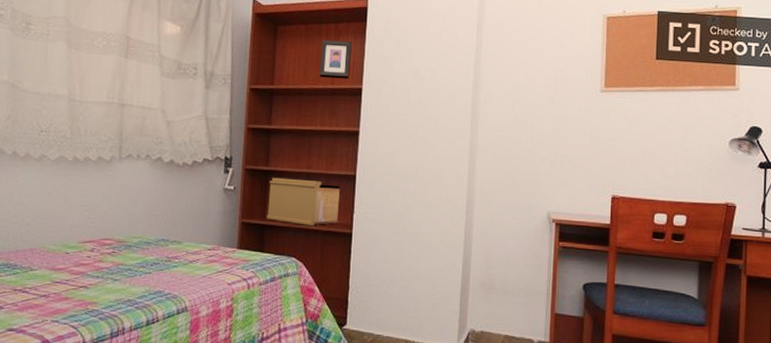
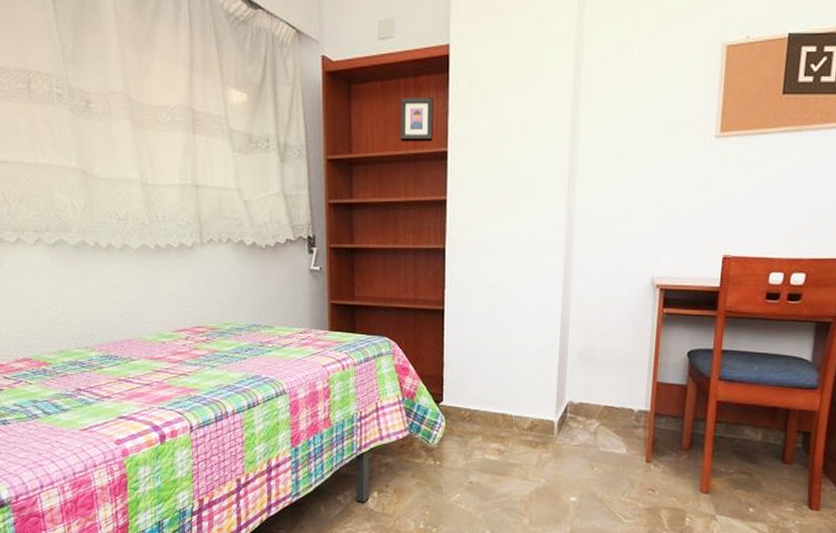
storage box: present [266,177,340,226] -> none [355,255,429,304]

